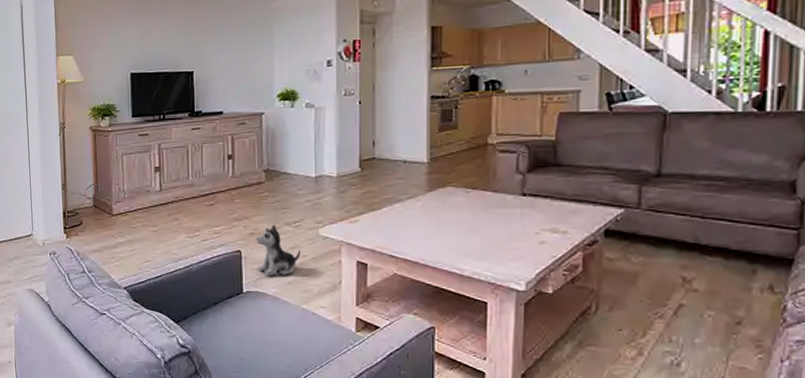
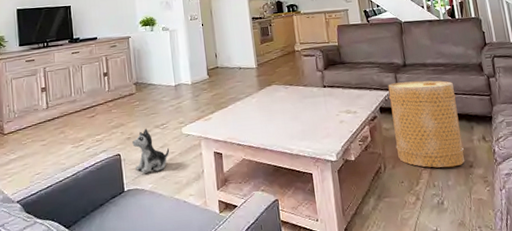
basket: none [620,198,737,321] -> present [388,80,465,168]

